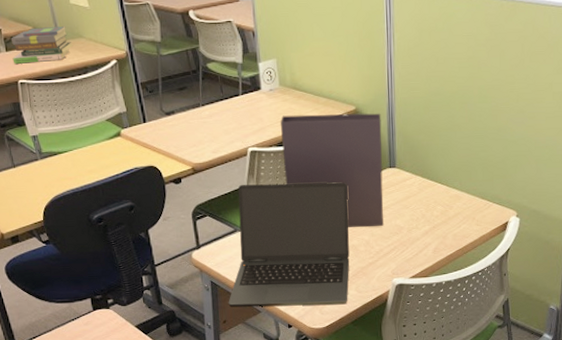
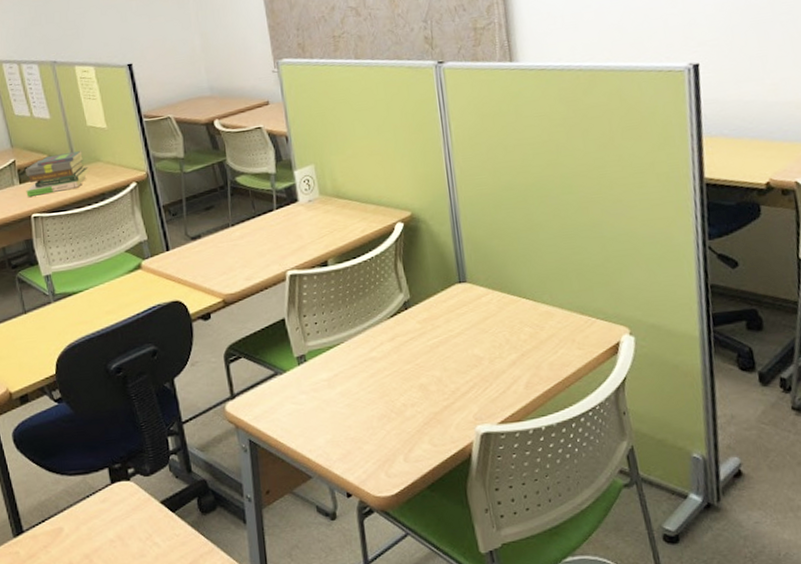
laptop: present [228,182,350,308] -> none [271,305,421,473]
binder: present [280,113,384,227] -> none [322,217,458,362]

